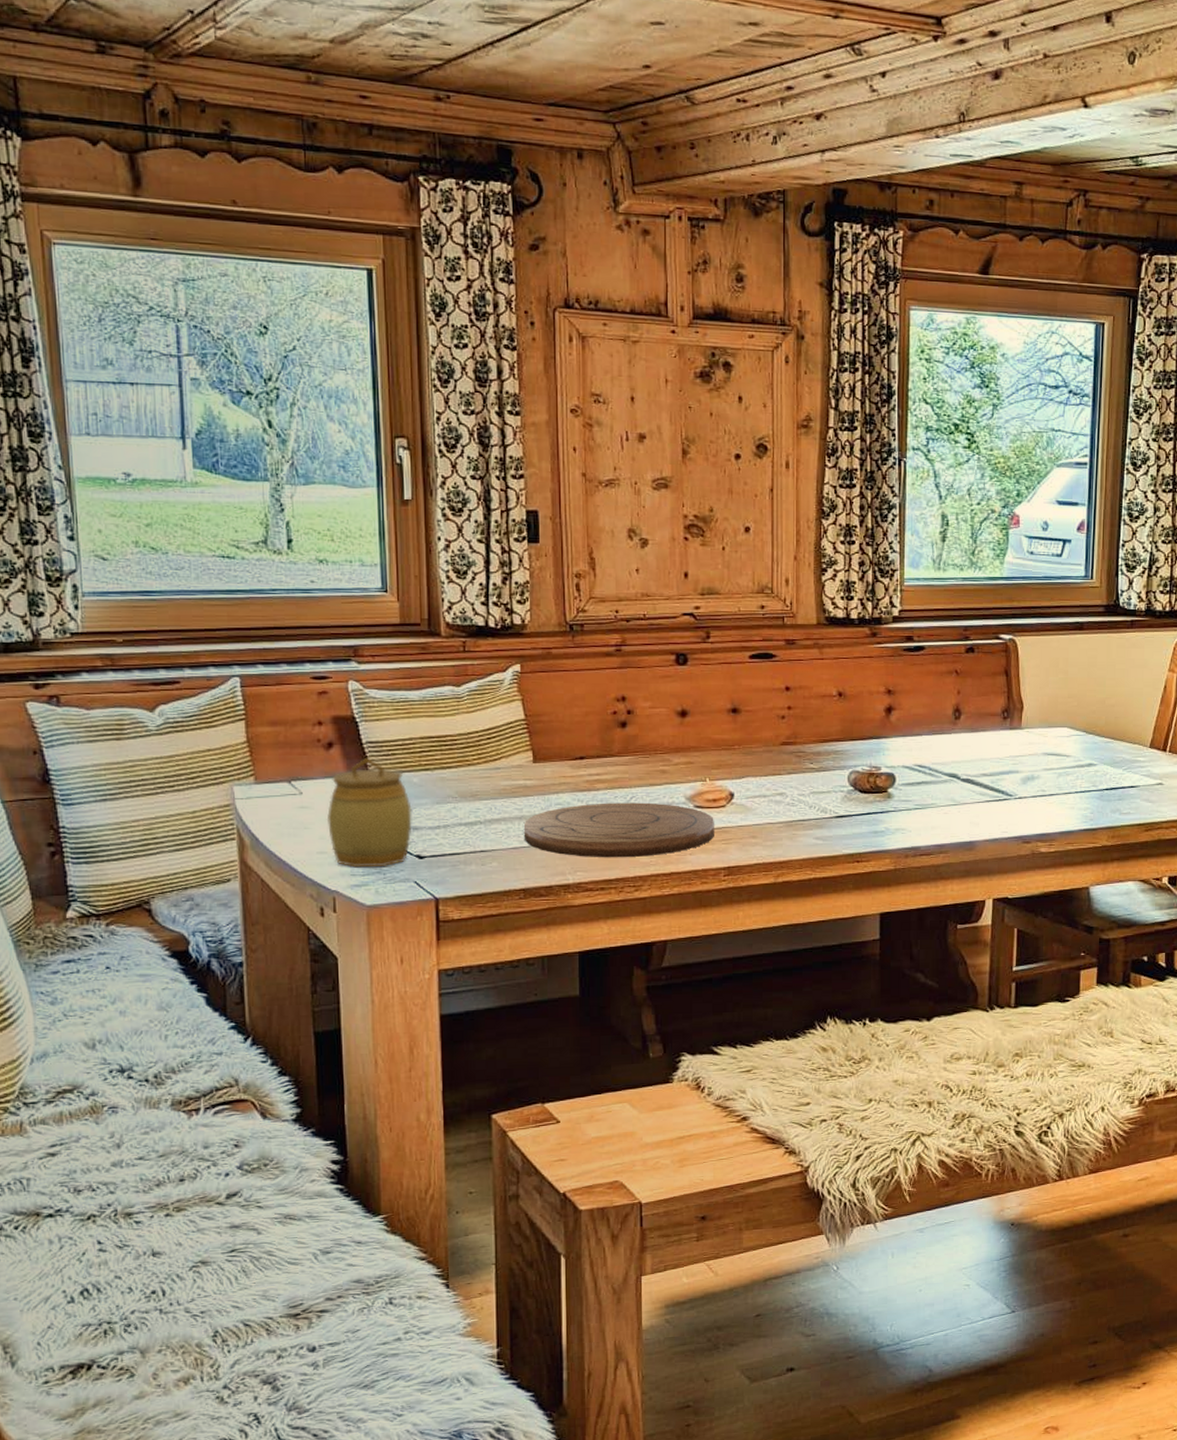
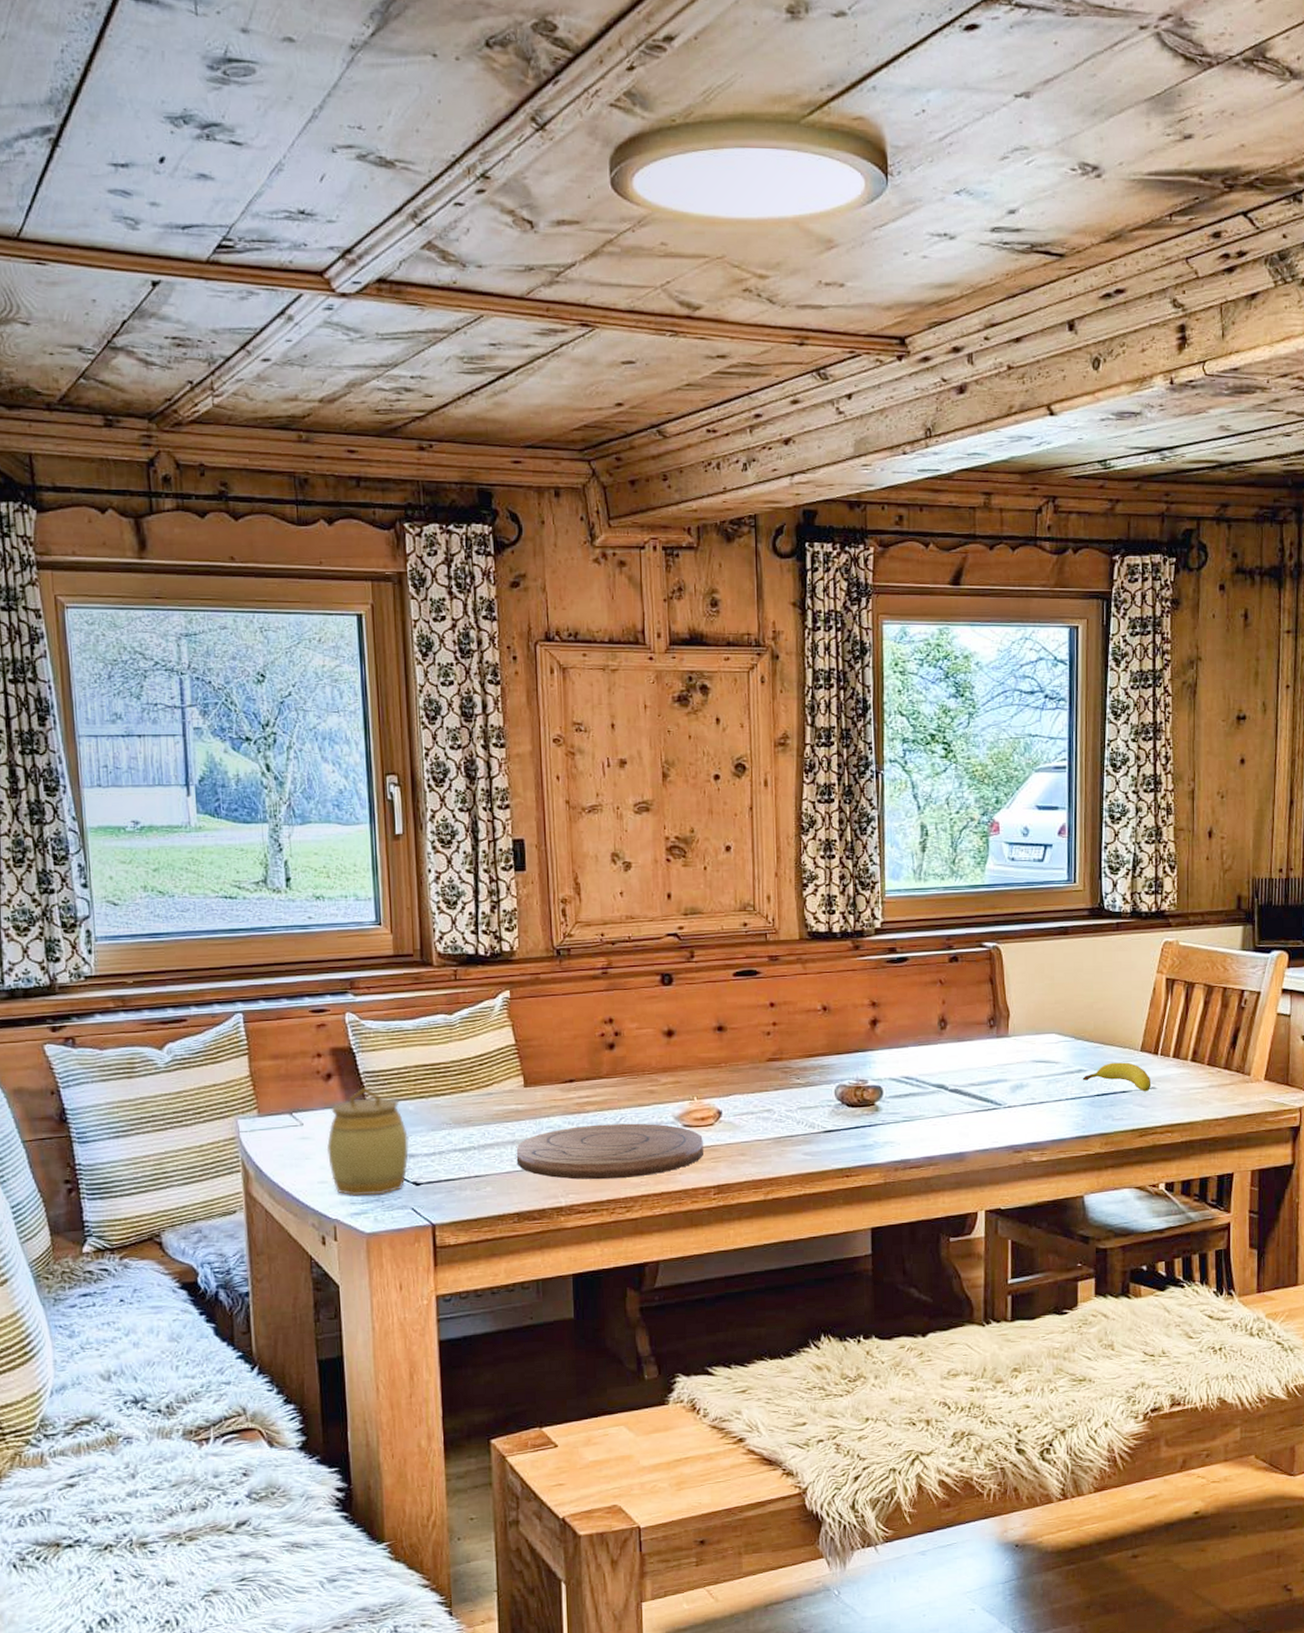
fruit: none [1092,758,1159,788] -> present [1082,1062,1152,1092]

